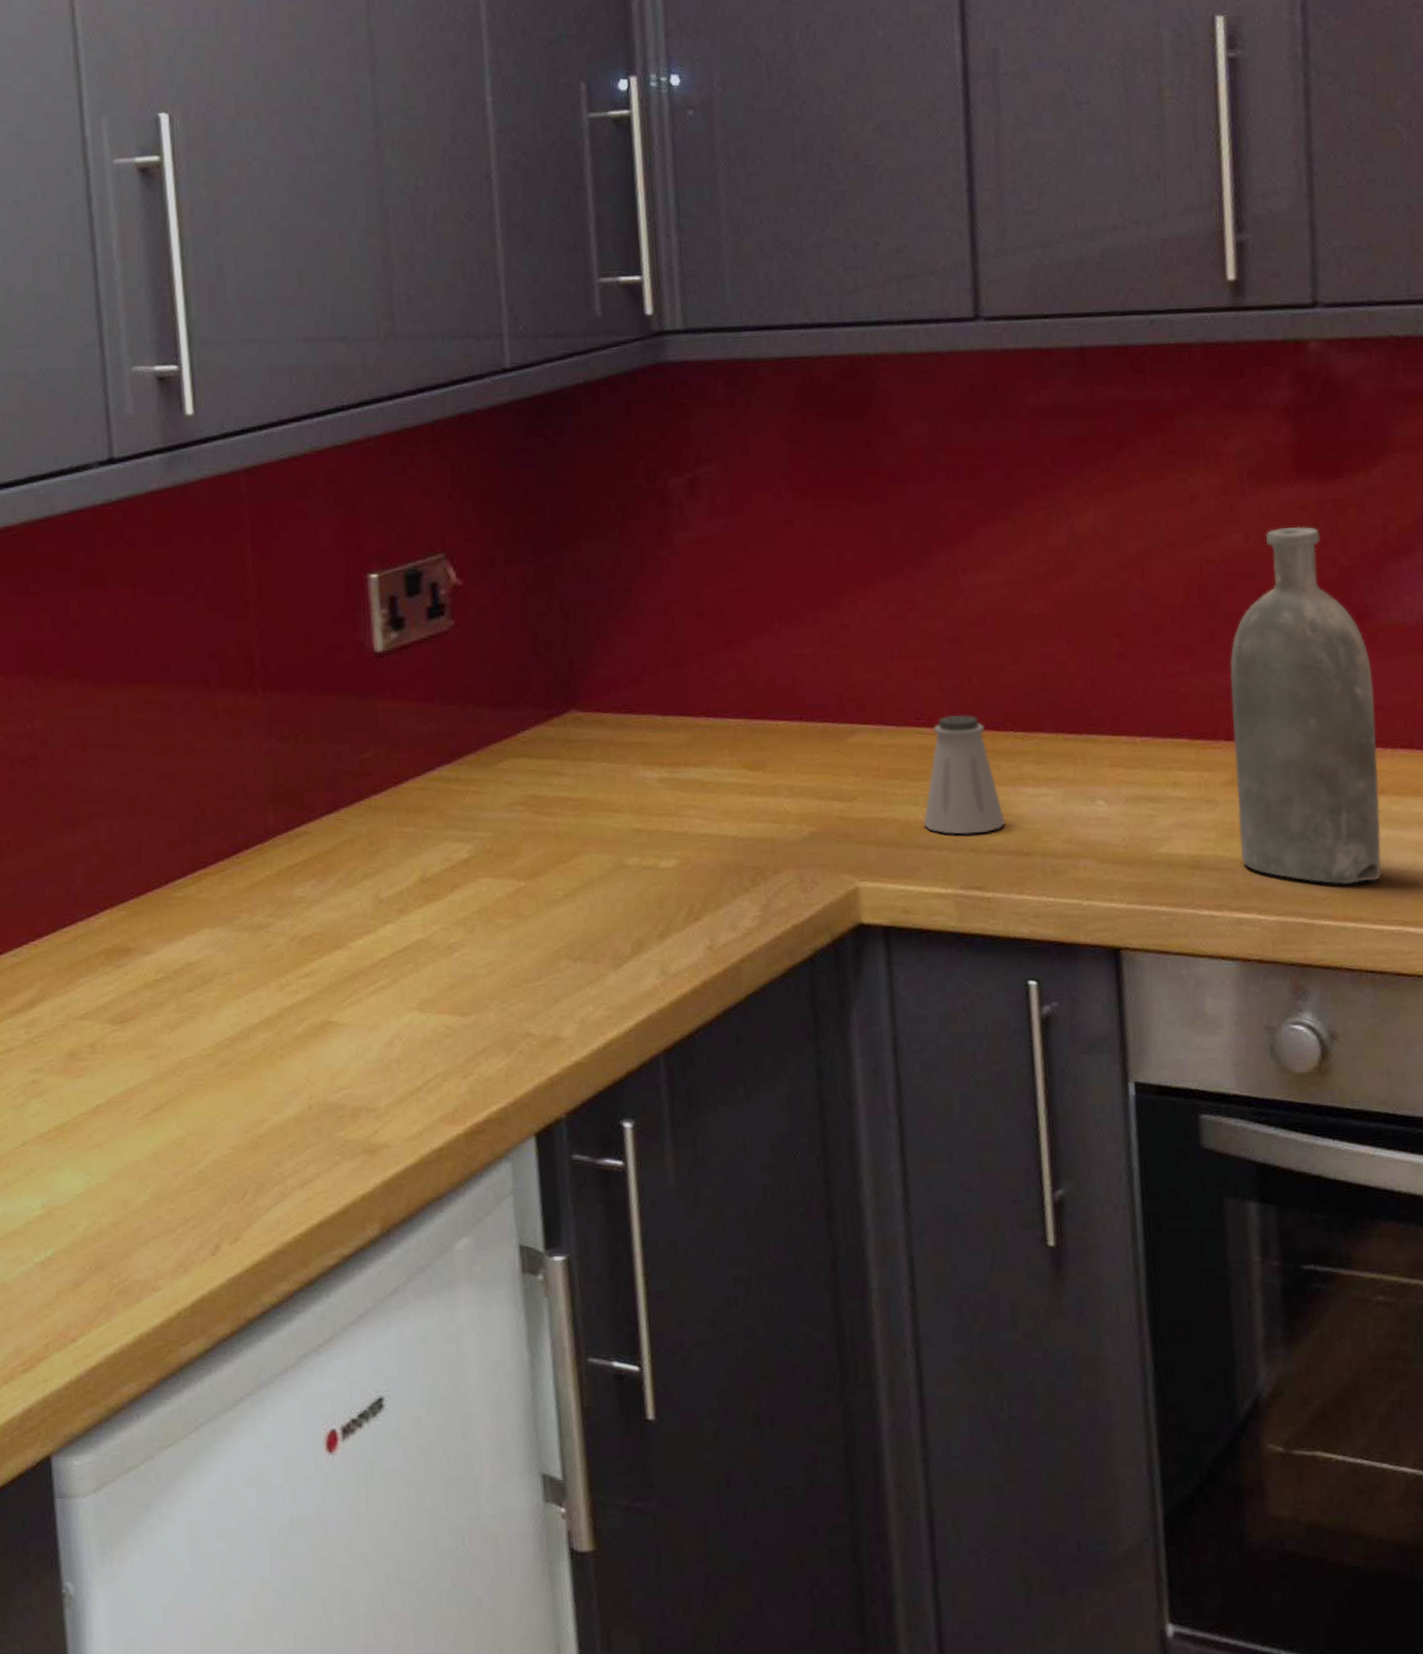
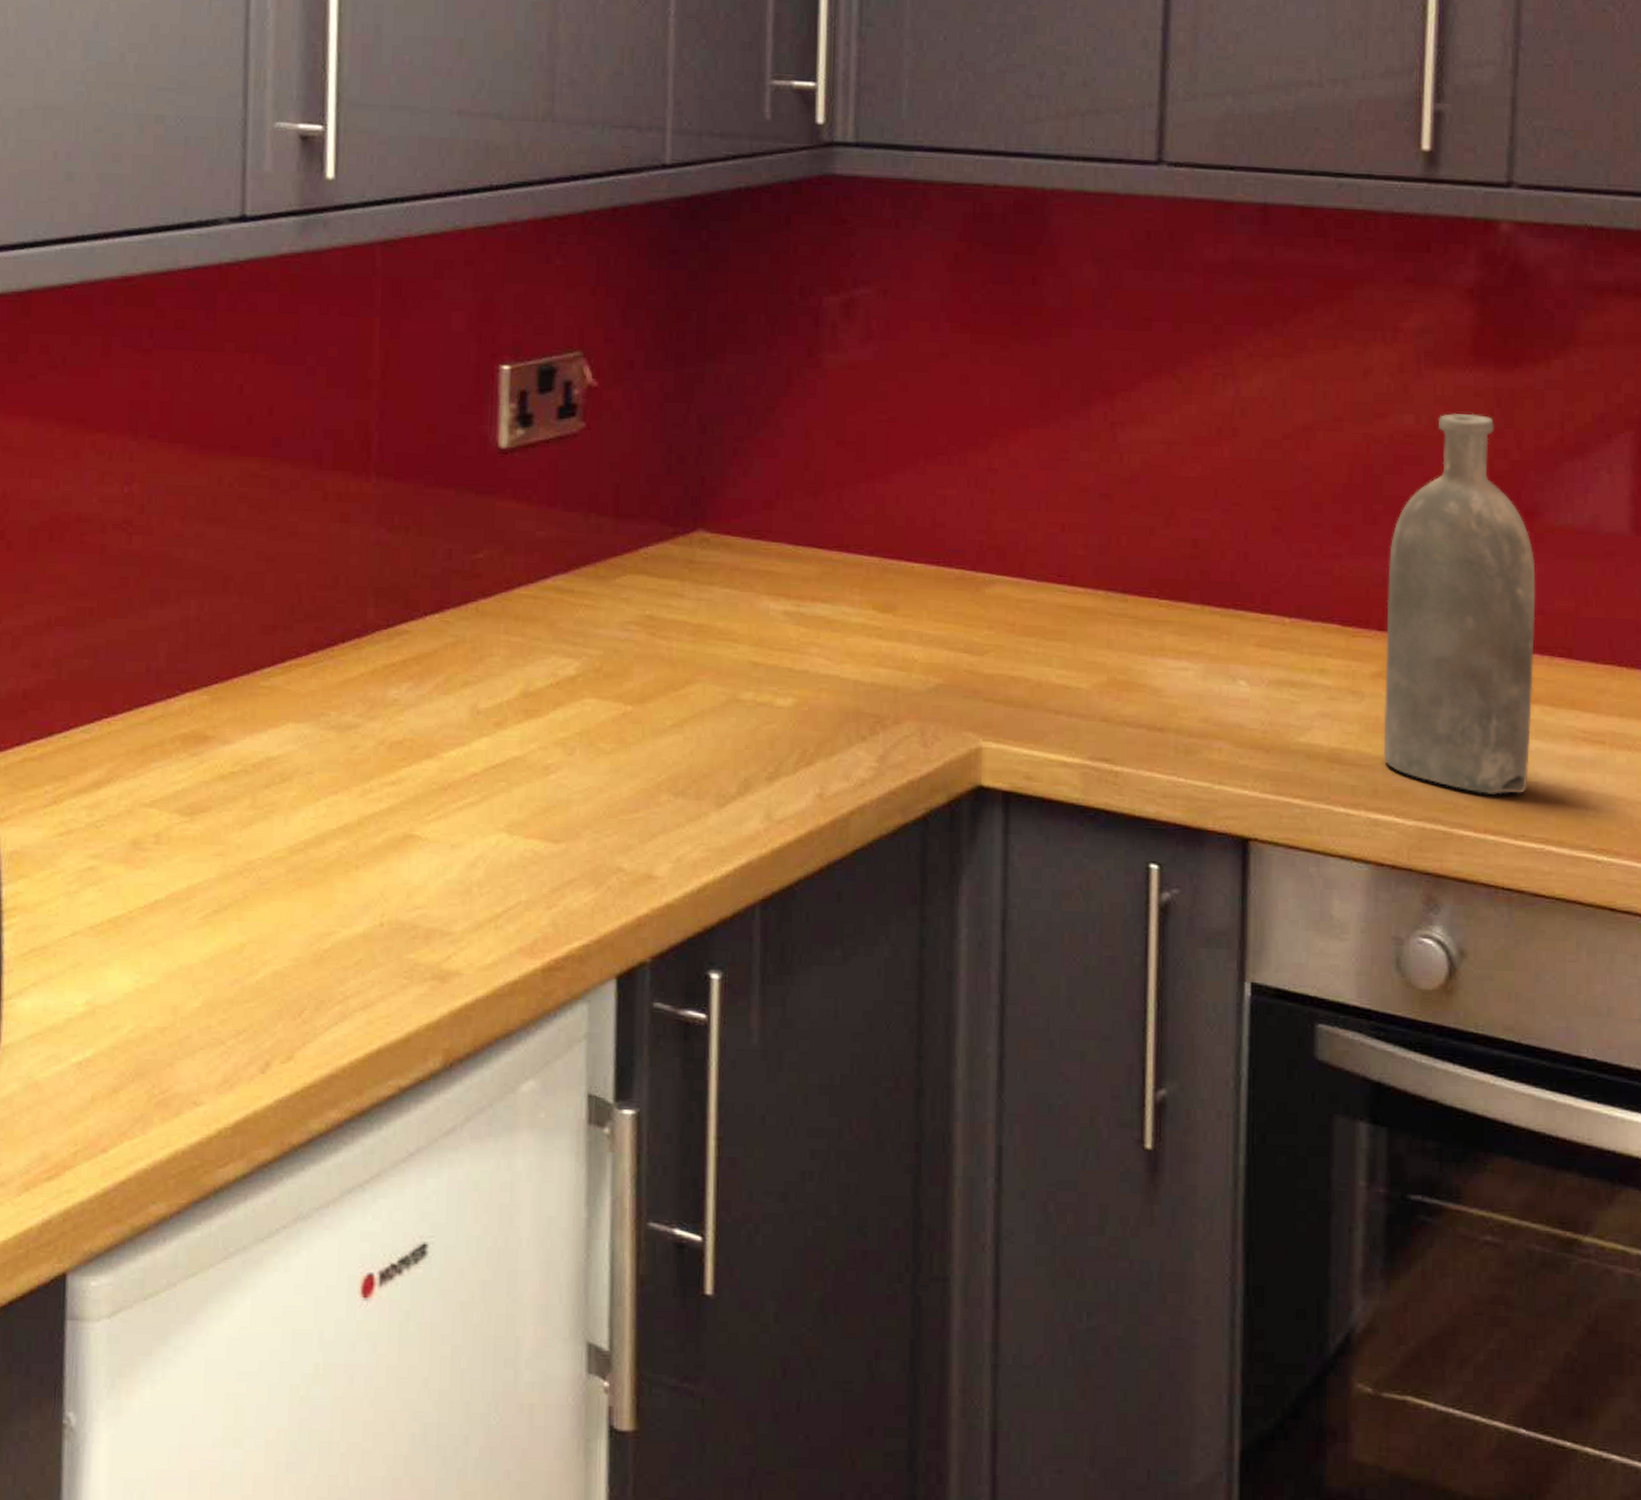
saltshaker: present [923,714,1005,835] -> none [1055,575,1141,703]

